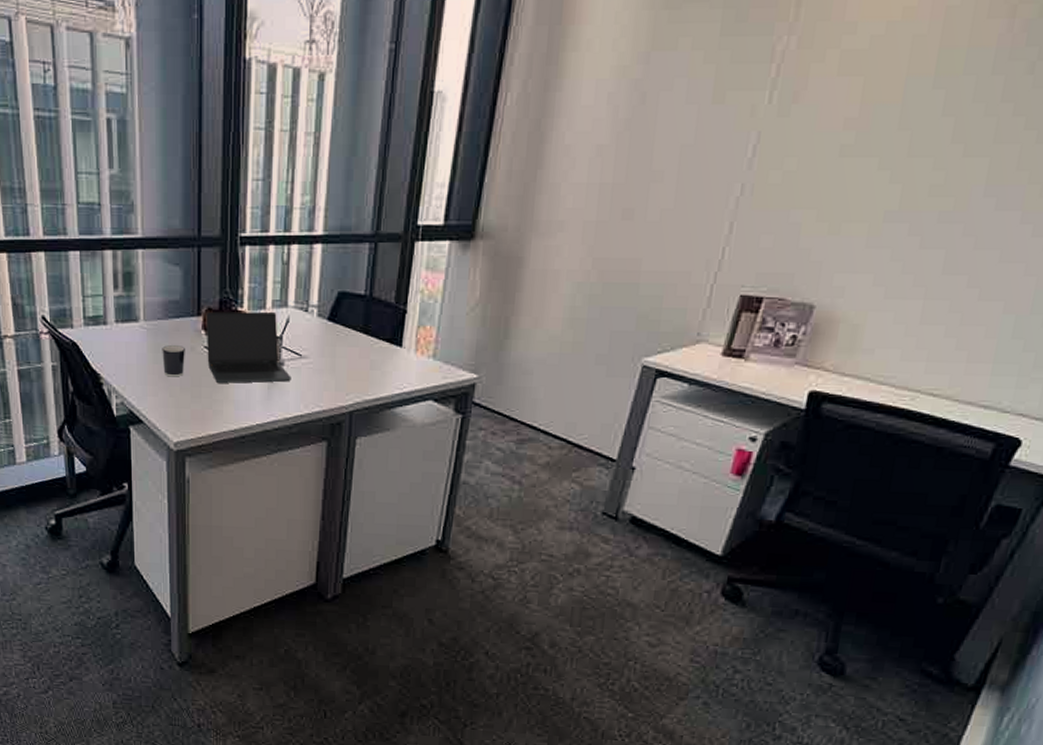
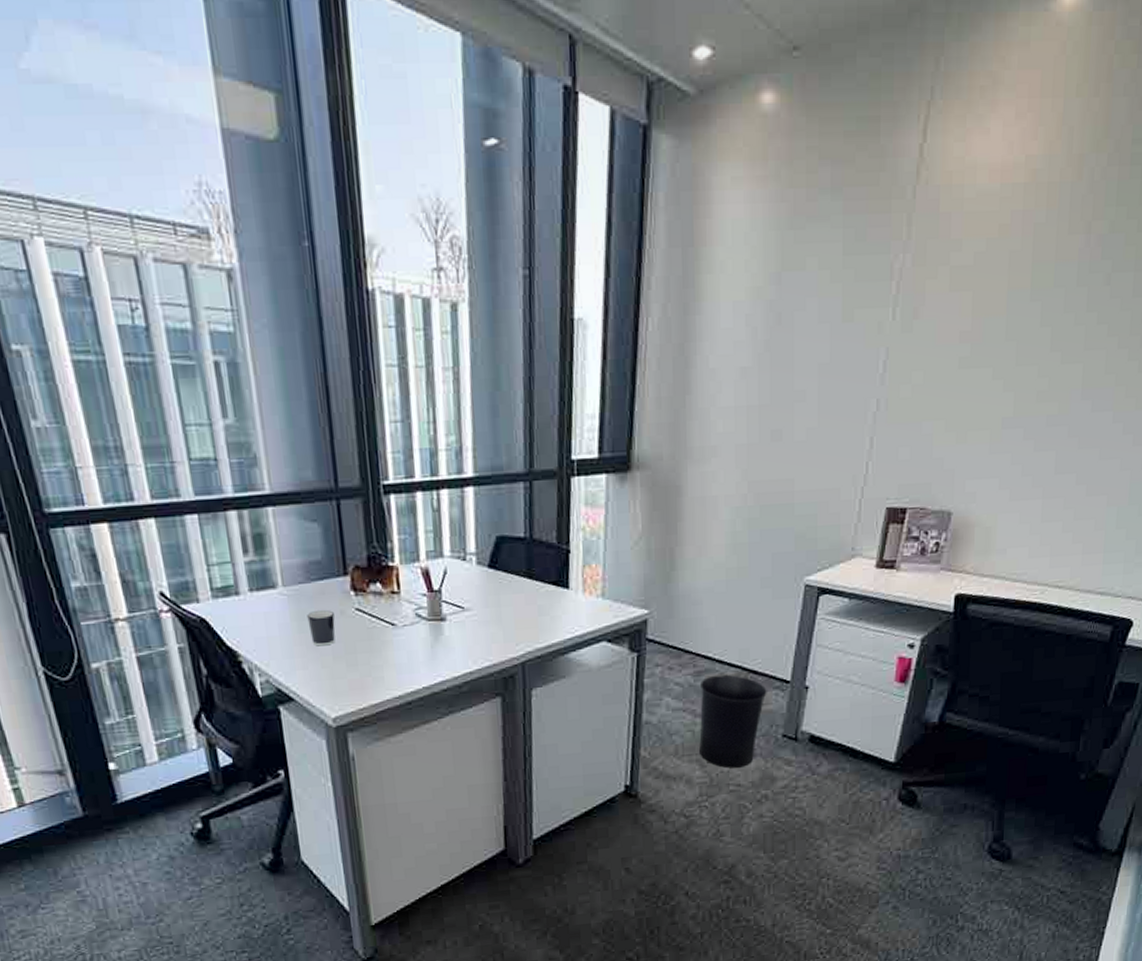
laptop: present [206,311,291,383] -> none [353,564,456,647]
waste bin: none [514,445,591,539] -> present [699,674,767,768]

